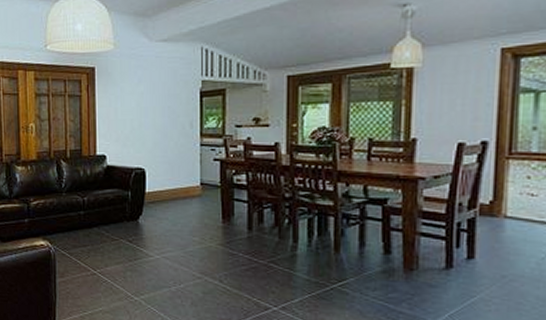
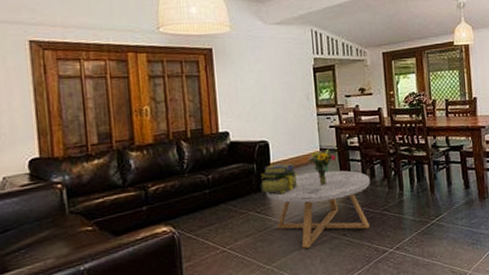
stack of books: none [134,194,173,226] -> present [260,163,298,194]
coffee table: none [139,208,256,287] -> present [266,170,370,248]
bouquet: none [185,183,219,225] -> present [307,148,336,186]

